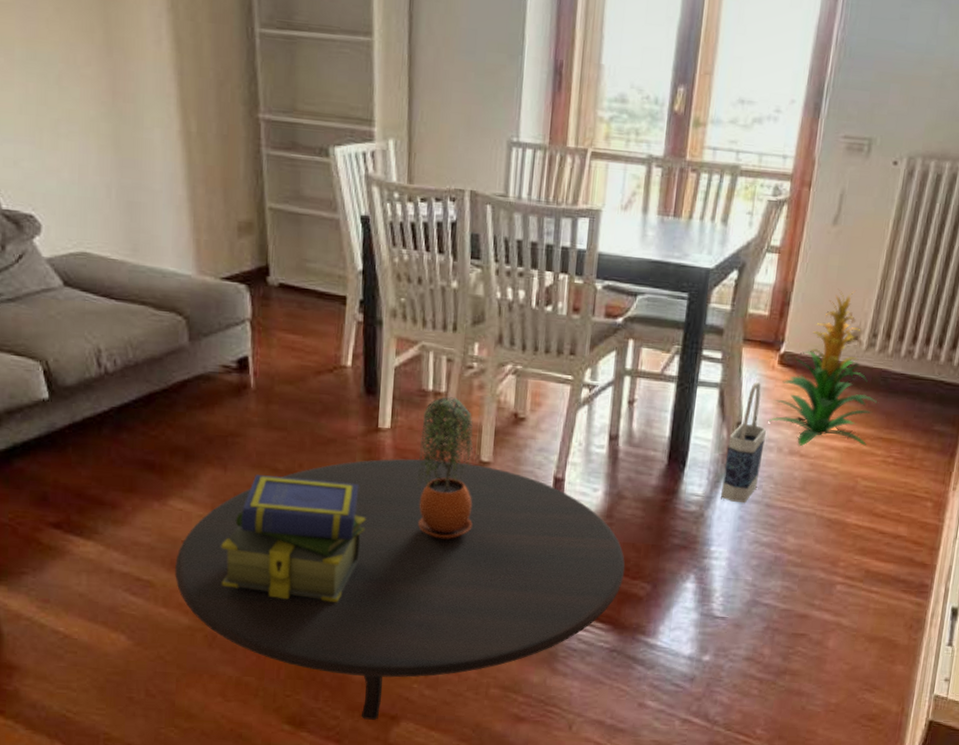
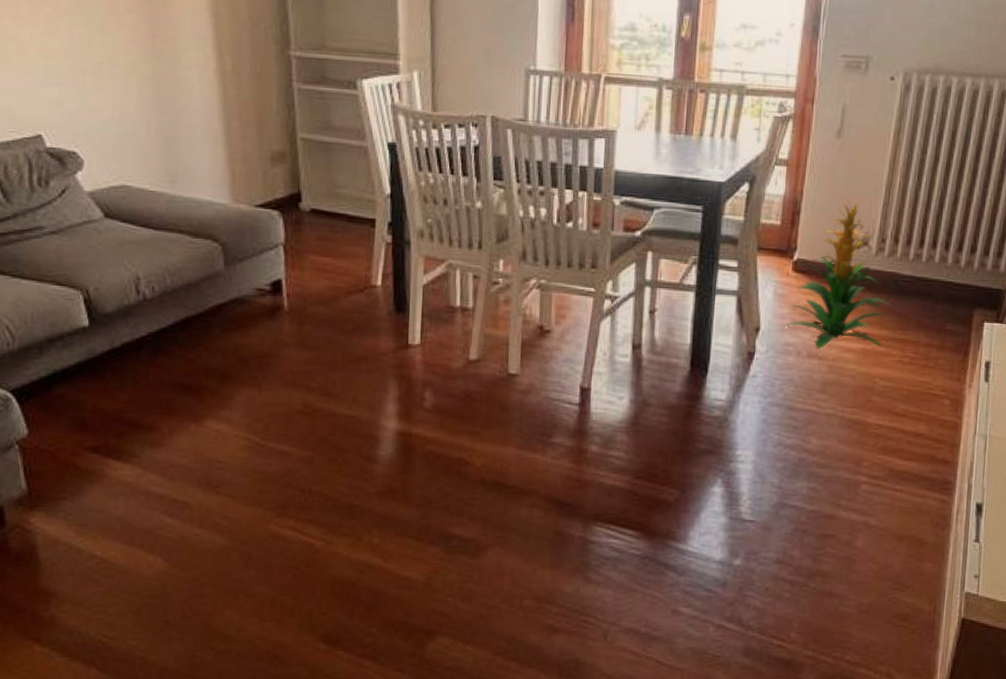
table: present [174,458,625,720] -> none [210,373,653,636]
stack of books: present [221,475,366,603] -> none [256,393,398,518]
potted plant: present [416,397,473,540] -> none [446,312,502,452]
bag: present [720,381,766,504] -> none [743,288,785,407]

